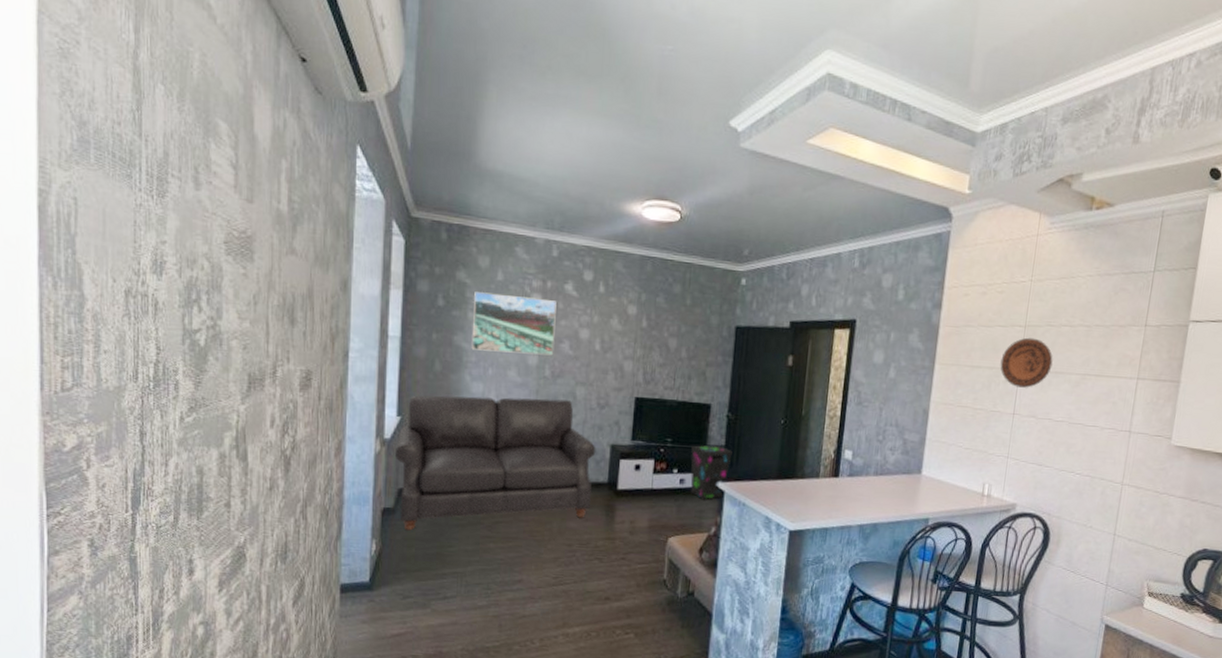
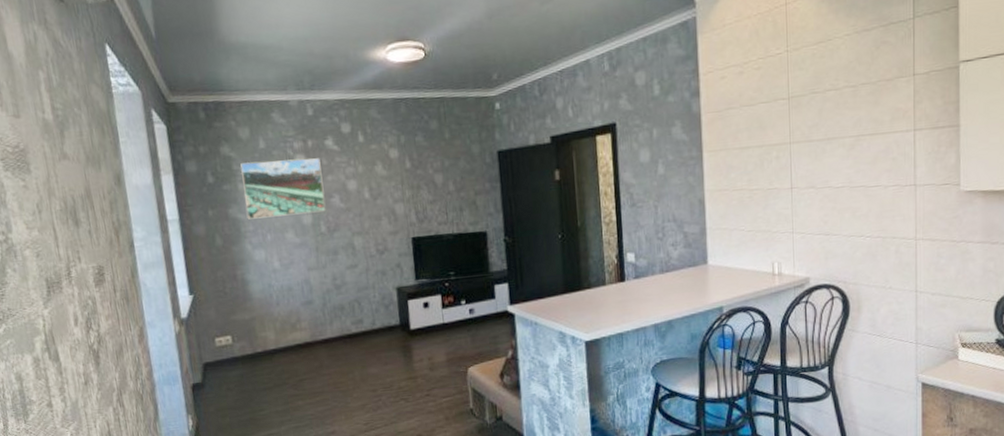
sofa: present [394,395,596,531] -> none [193,252,388,402]
speaker: present [690,444,732,500] -> none [475,269,516,326]
decorative plate: present [1000,337,1053,388] -> none [769,108,823,161]

